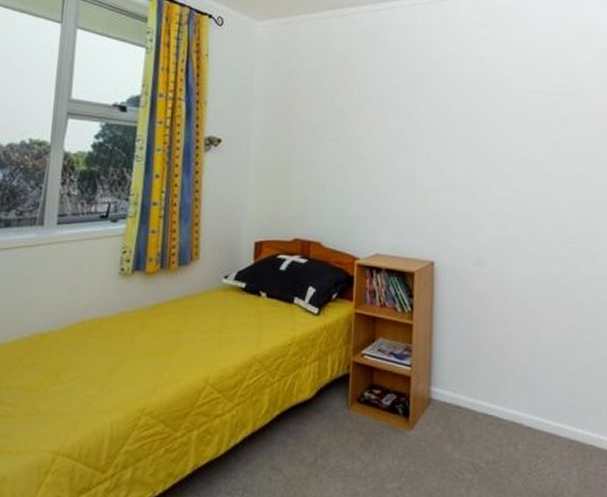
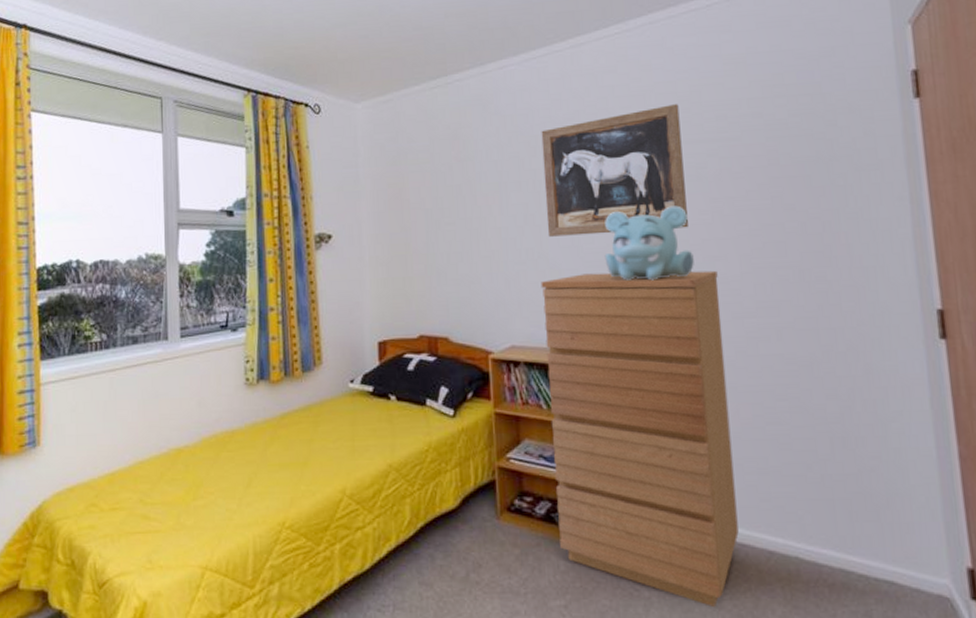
dresser: none [400,195,552,489] -> present [540,270,739,608]
wall art: none [417,59,534,164] -> present [541,104,688,237]
teddy bear: none [462,144,534,206] -> present [604,205,694,281]

